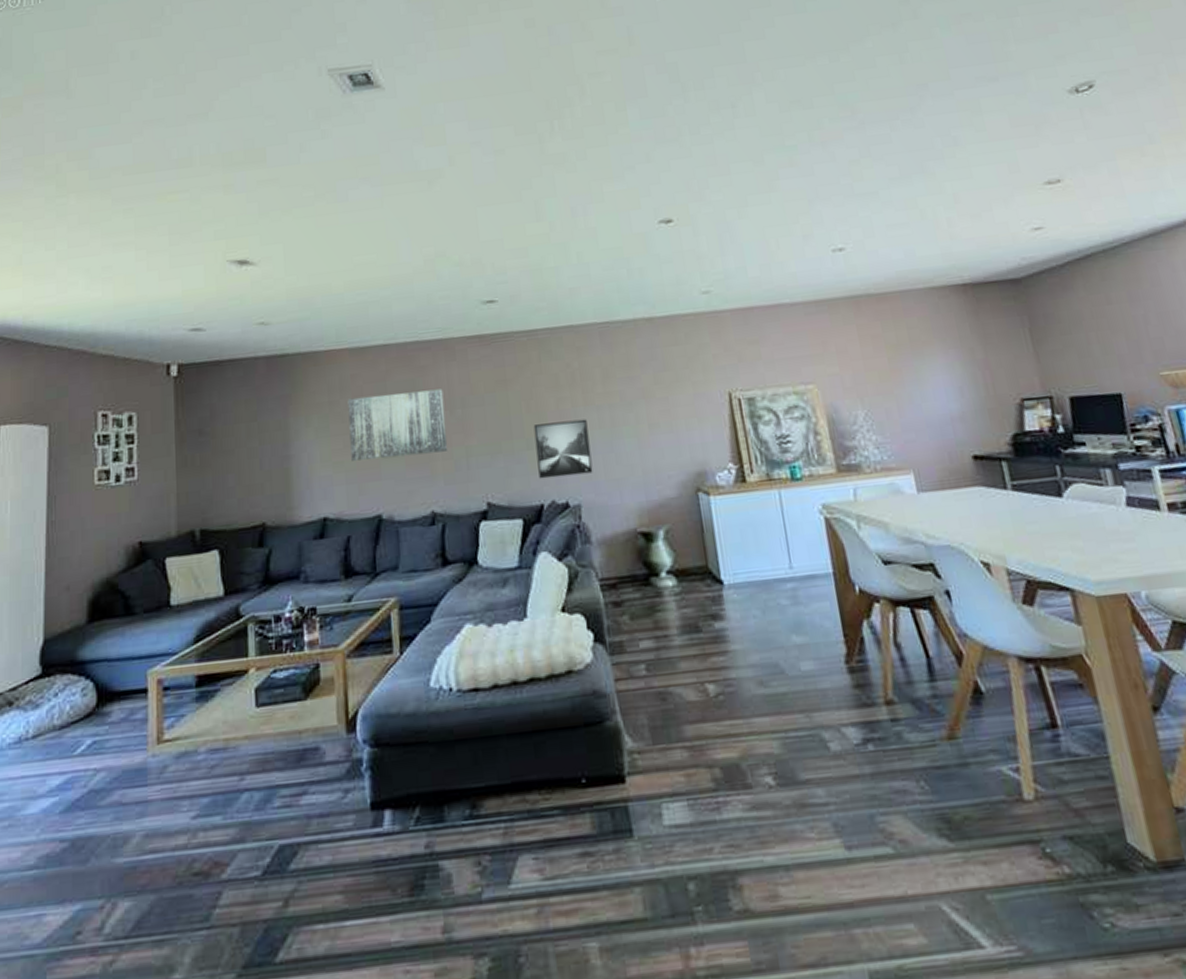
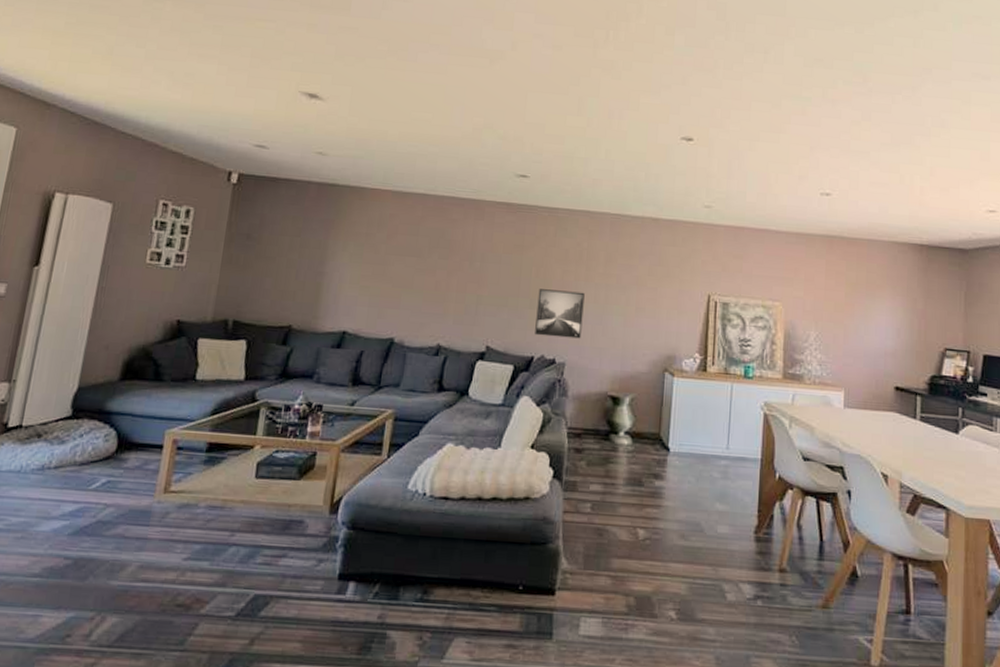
wall art: present [347,388,448,462] -> none [377,234,467,296]

